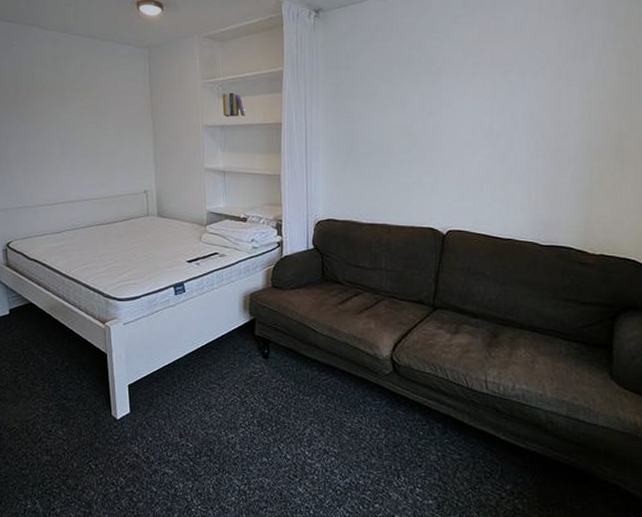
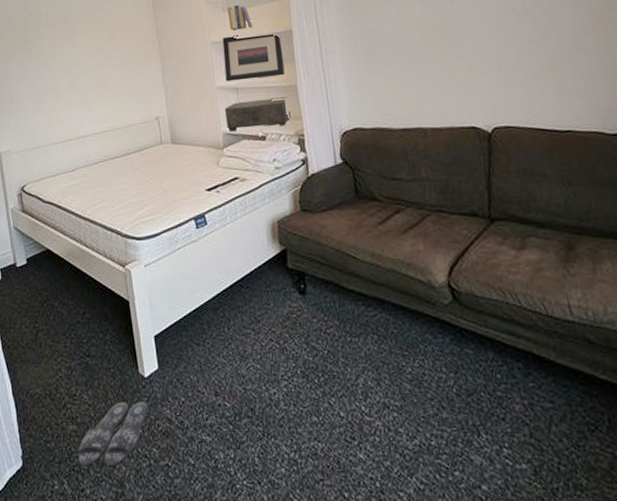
slippers: none [50,438,118,492] -> present [78,401,148,467]
decorative box: none [210,184,272,211] -> present [224,97,291,132]
picture frame: none [214,122,271,165] -> present [222,35,285,82]

